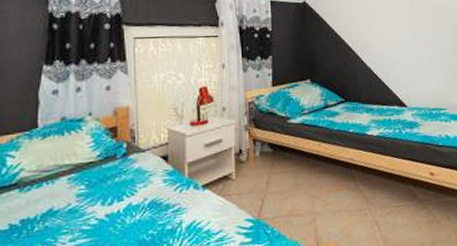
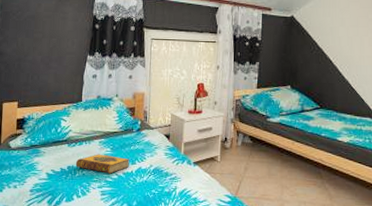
hardback book: none [32,194,114,220] -> present [75,154,129,174]

